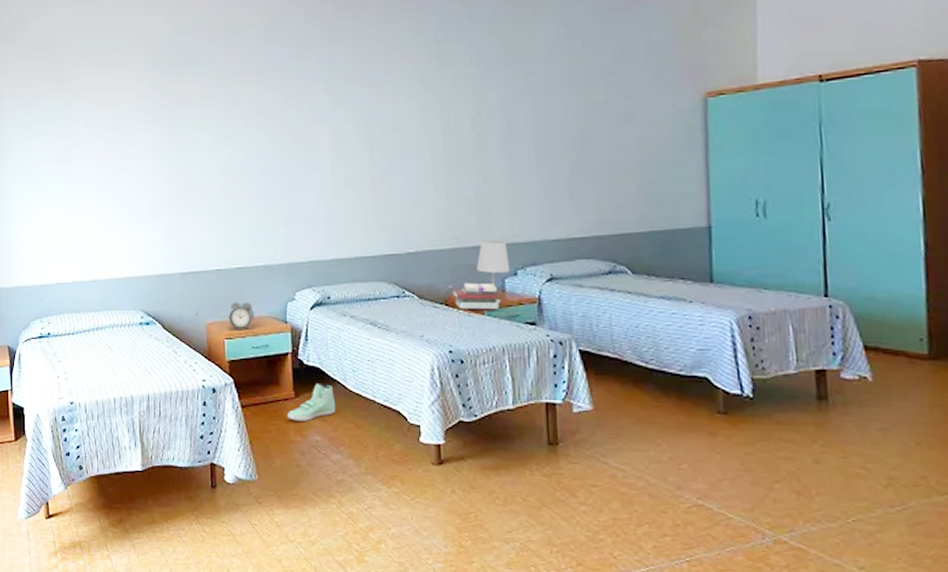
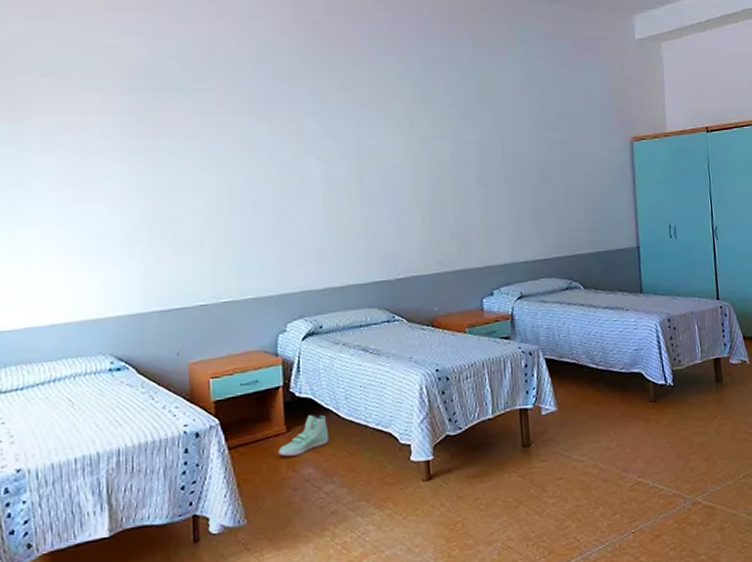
alarm clock: present [228,302,255,331] -> none [214,337,244,368]
books: present [452,282,499,312] -> none [438,303,478,330]
table lamp: present [476,240,510,304] -> none [458,263,487,322]

